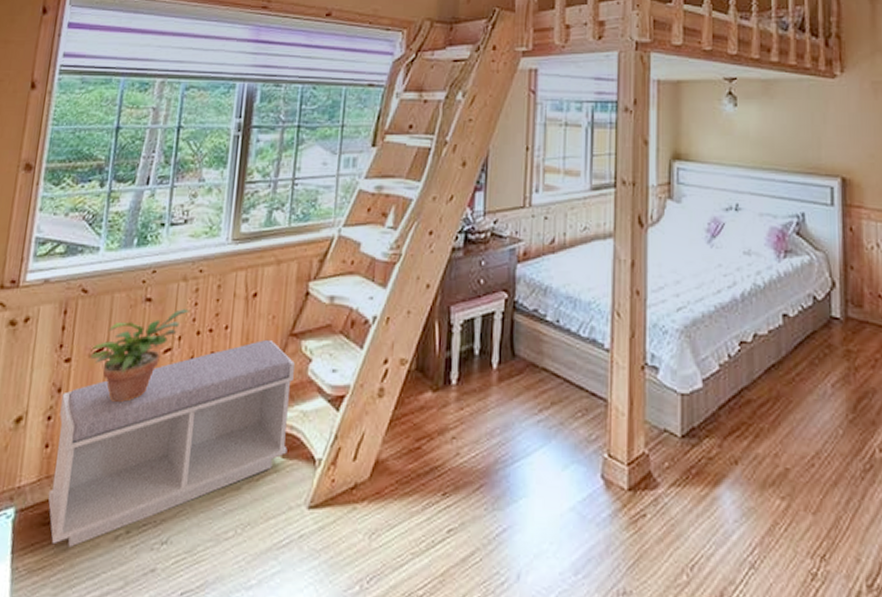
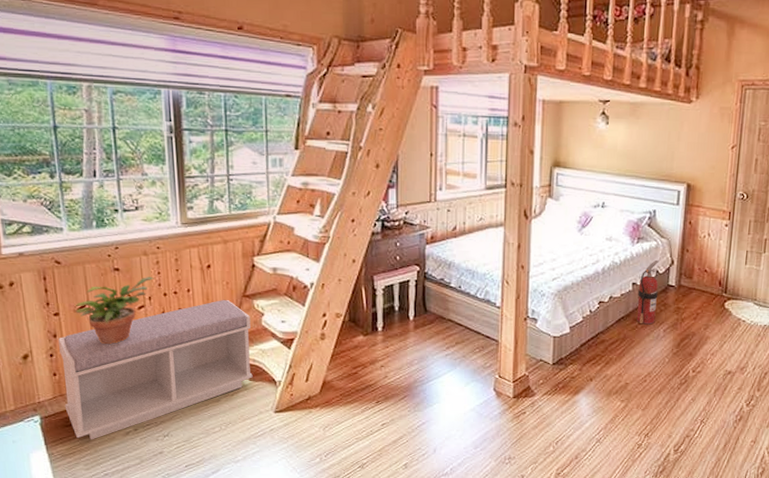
fire extinguisher: none [791,280,819,376] -> present [636,259,659,325]

